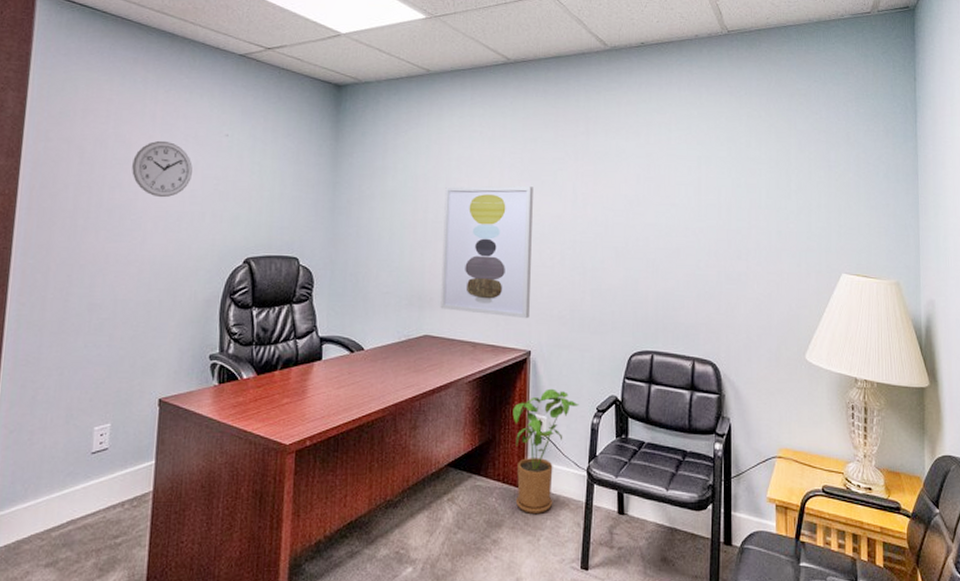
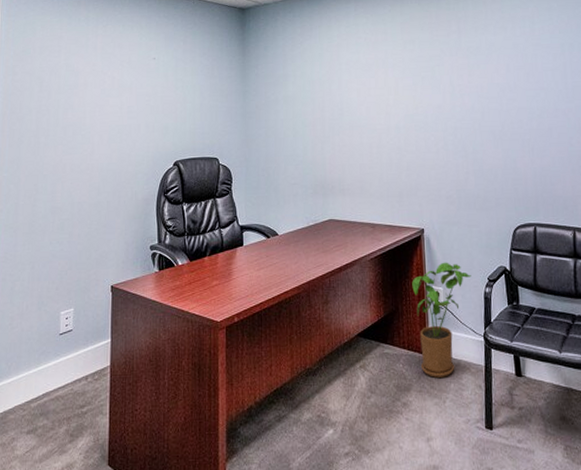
wall clock: present [132,140,192,198] -> none [80,67,128,115]
wall art: present [440,186,533,319] -> none [338,82,420,200]

